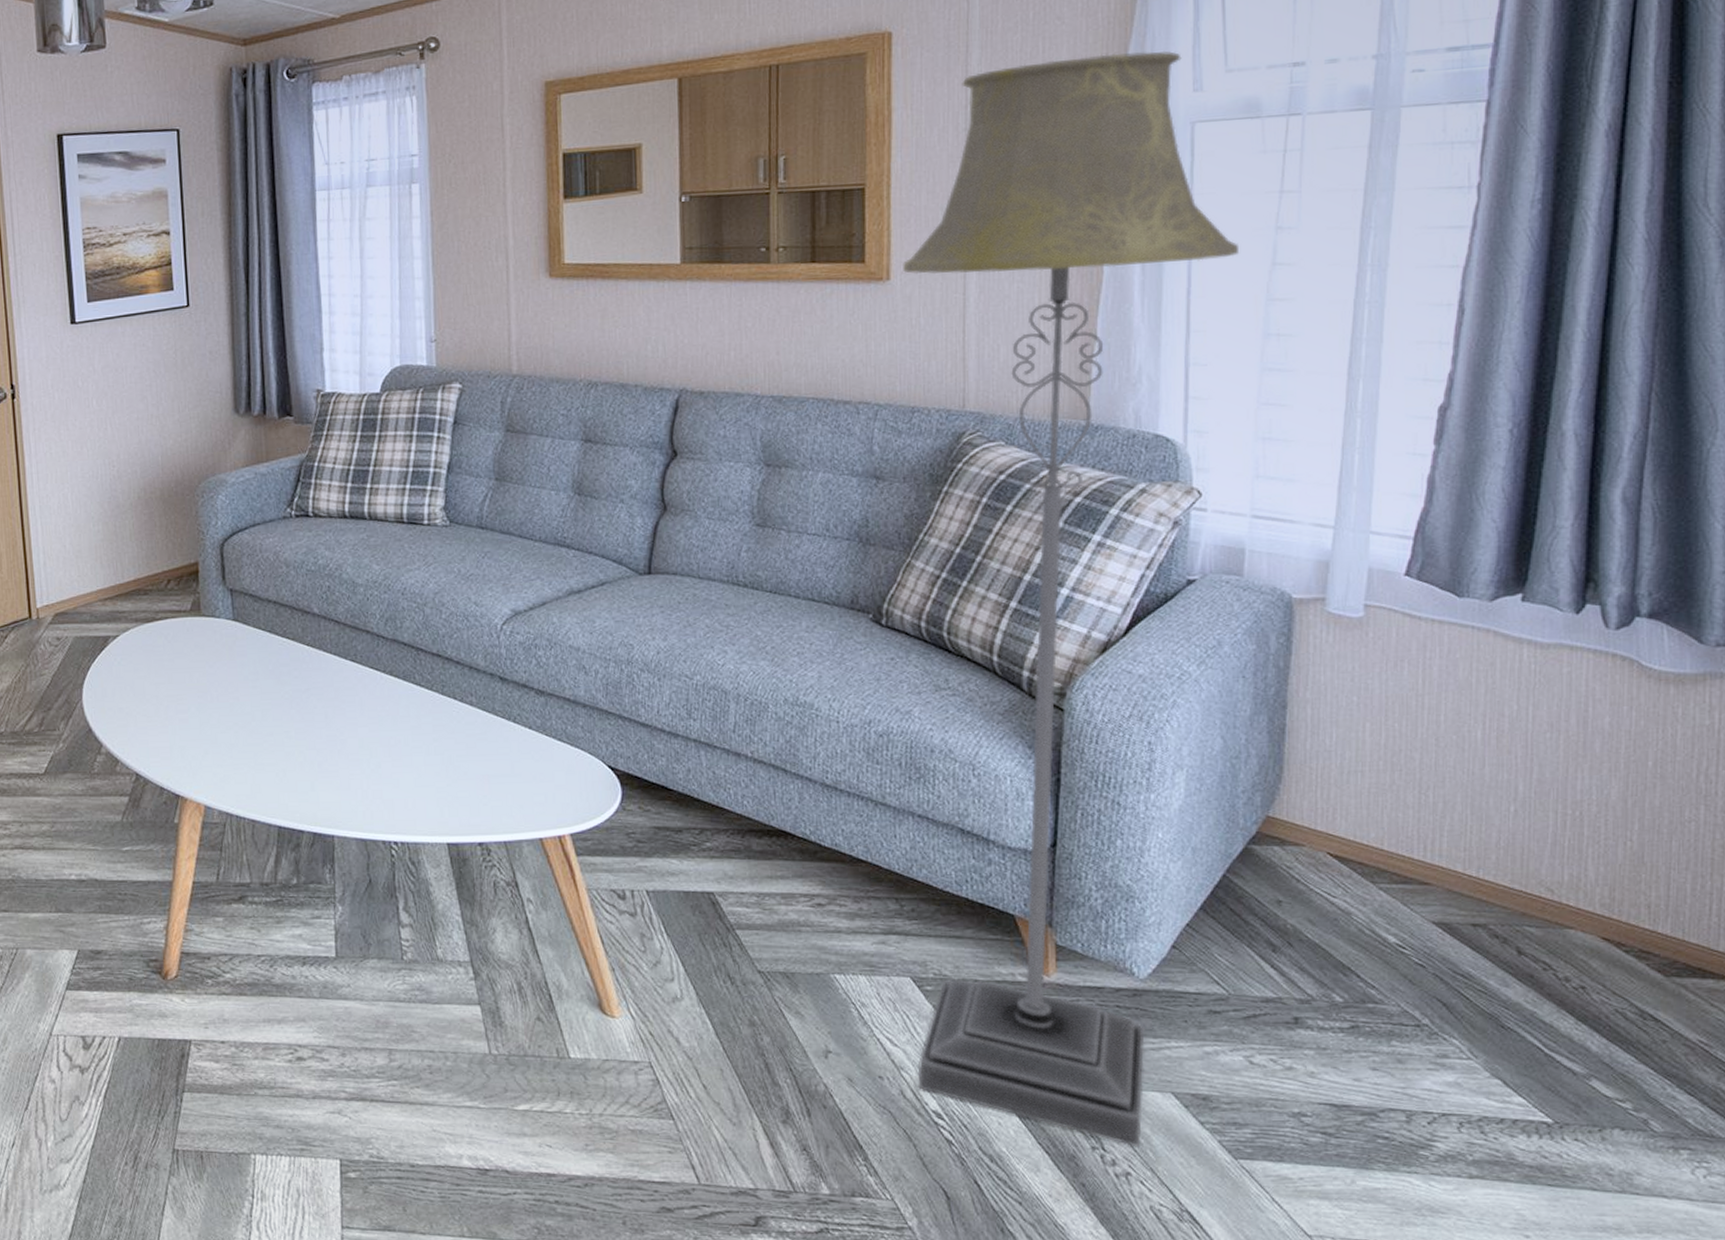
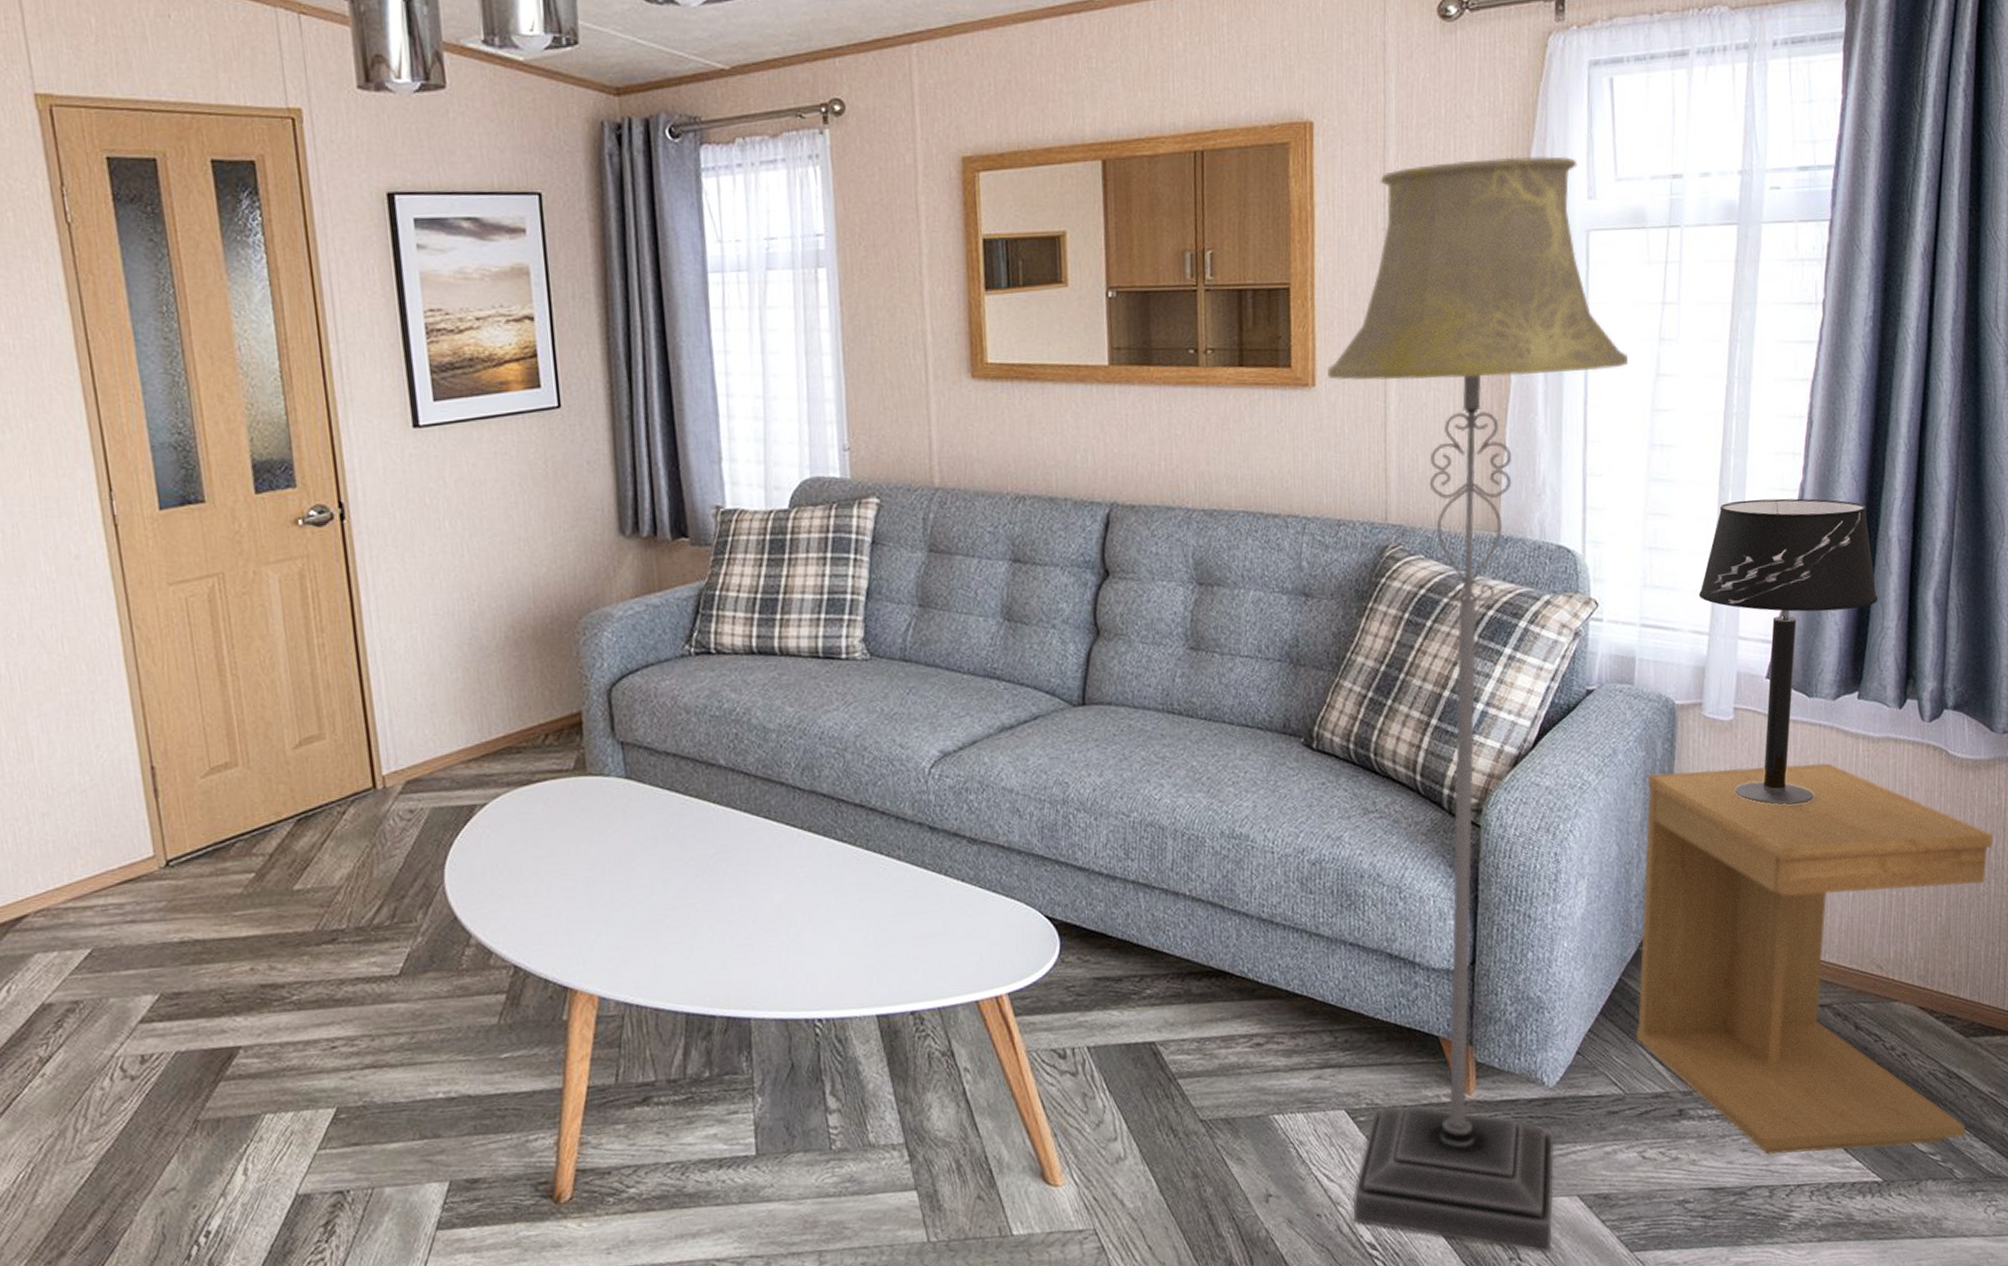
side table: none [1243,667,1702,1089] -> present [1636,763,1993,1155]
table lamp: none [1321,389,1549,709] -> present [1698,498,1878,805]

